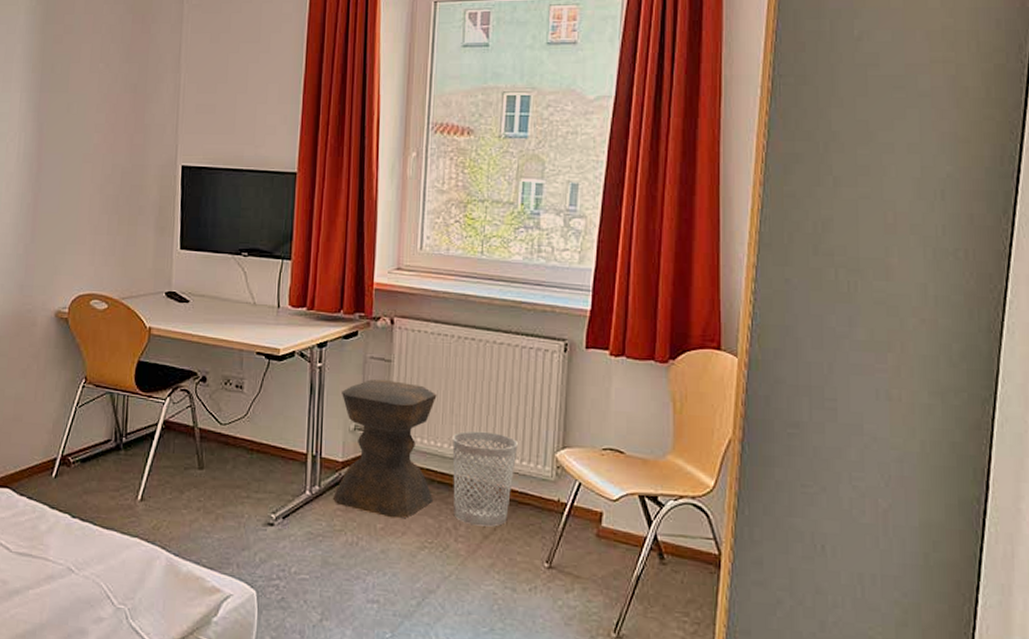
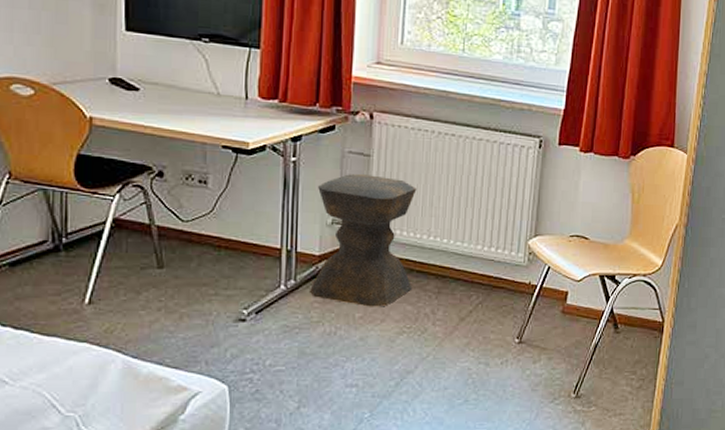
wastebasket: present [452,431,518,527] -> none [431,222,494,310]

